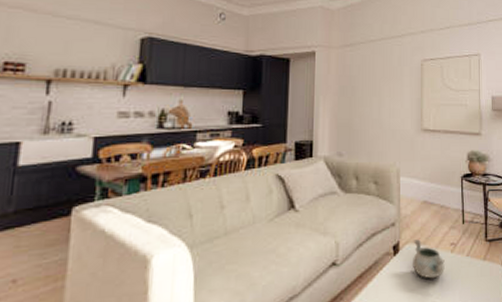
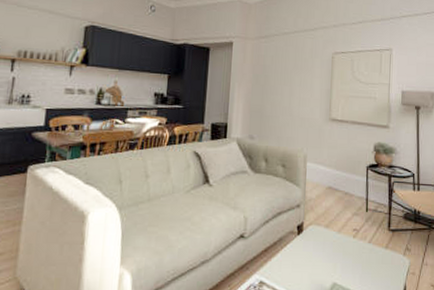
decorative bowl: present [412,239,445,279] -> none [314,222,347,261]

